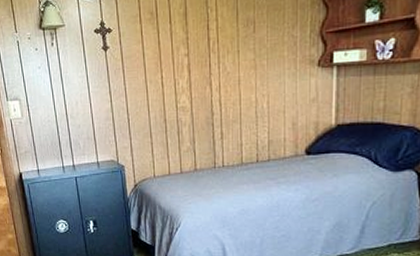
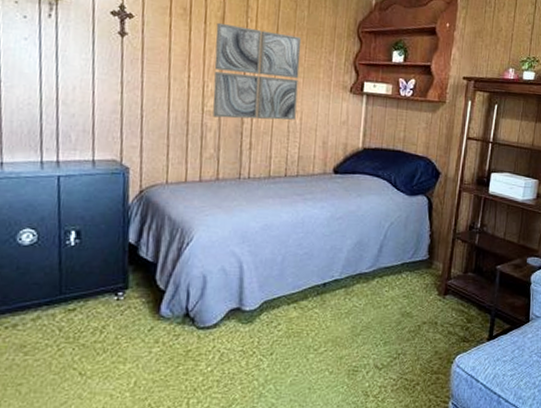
wall art: none [180,16,262,112] -> present [212,22,302,120]

